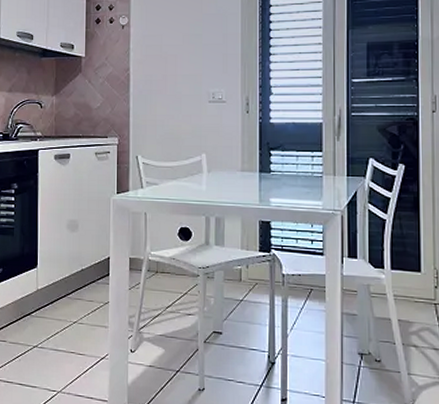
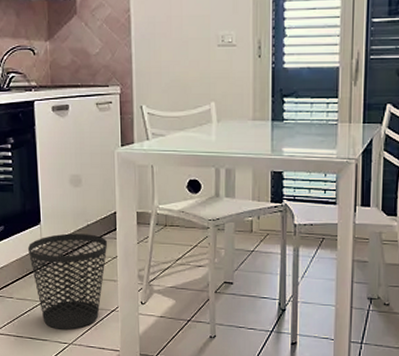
wastebasket: none [23,277,101,377] -> present [27,233,108,330]

